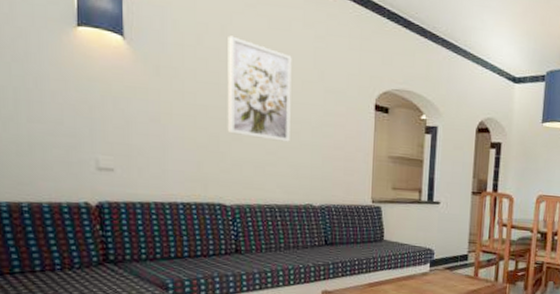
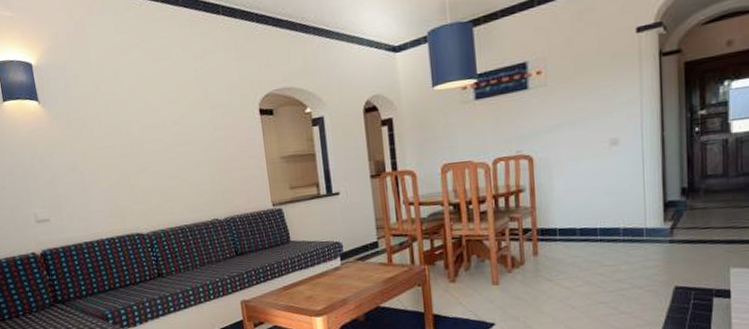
wall art: present [227,35,292,142] -> none [120,77,188,167]

